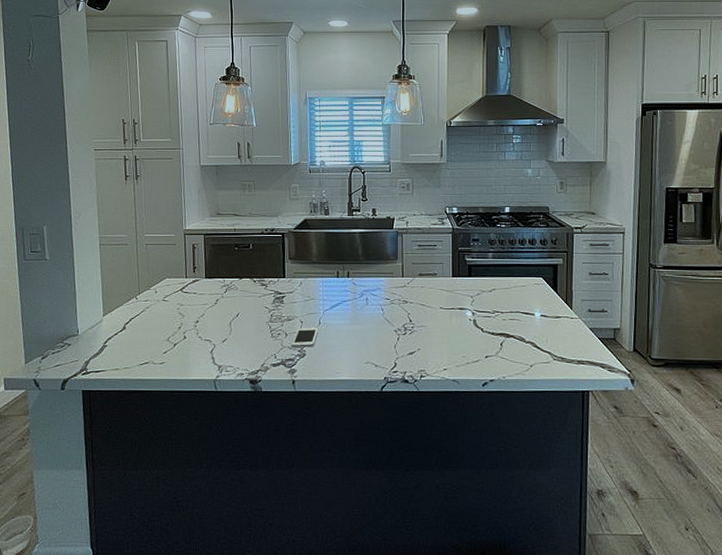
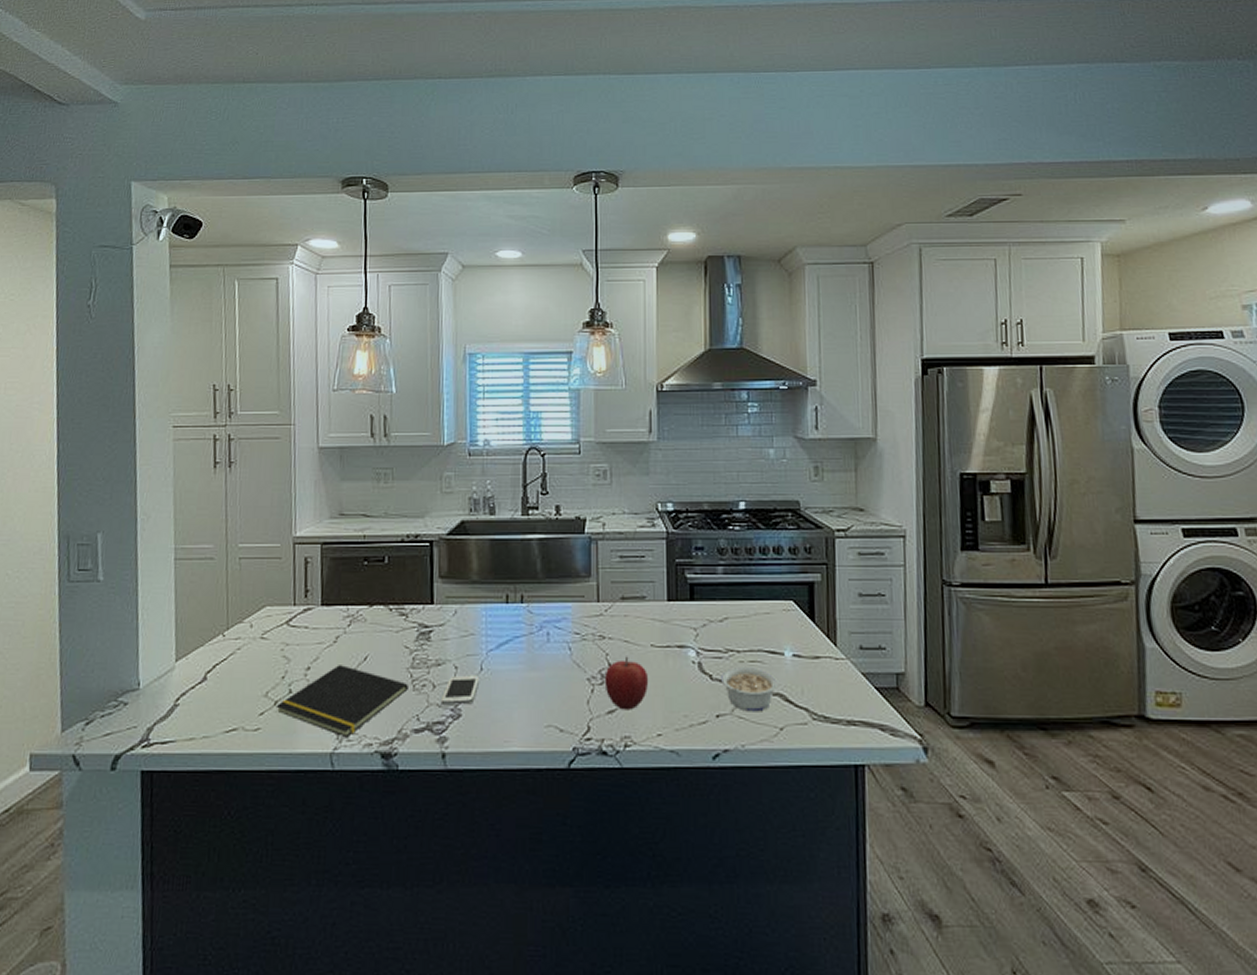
notepad: none [175,319,268,370] -> present [276,665,408,738]
fruit: none [407,315,438,352] -> present [604,656,649,710]
legume: none [488,322,530,354] -> present [719,666,779,712]

